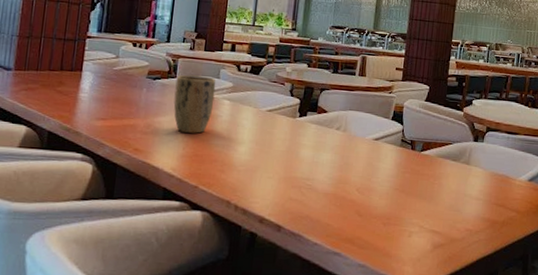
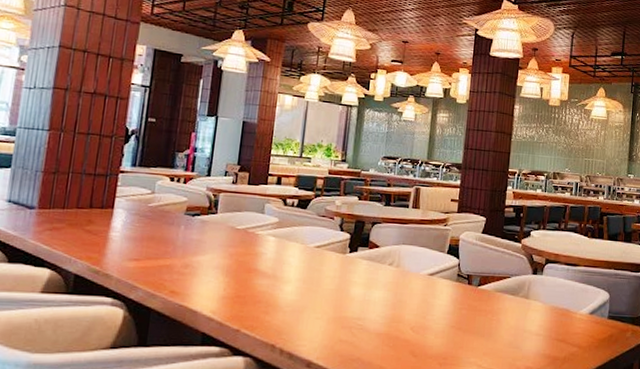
plant pot: present [173,75,216,134] -> none [214,210,261,273]

